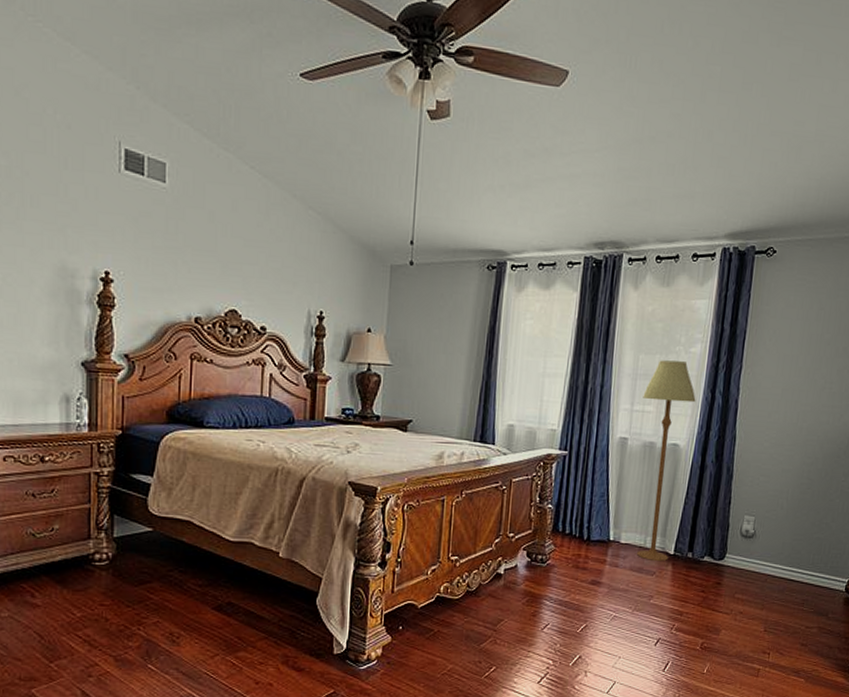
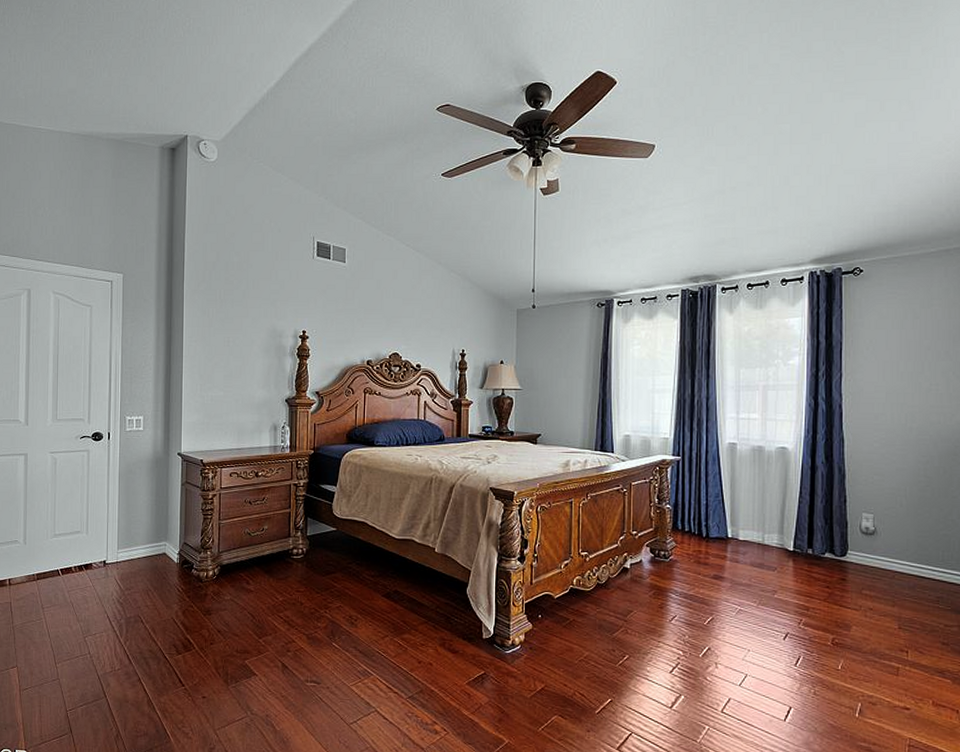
floor lamp: present [636,360,696,562] -> none [747,373,799,558]

